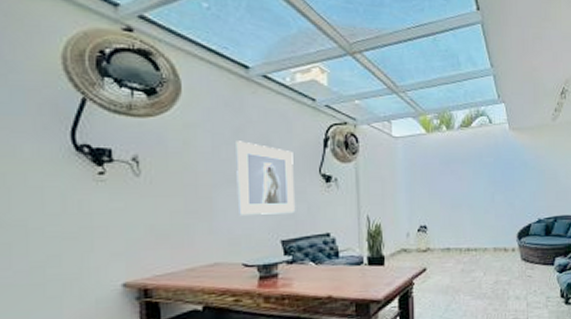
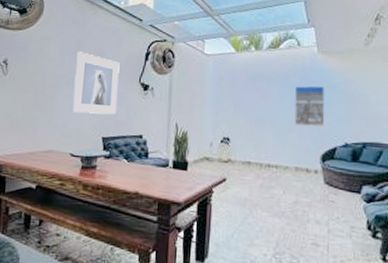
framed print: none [490,164,519,206] -> present [294,85,325,127]

